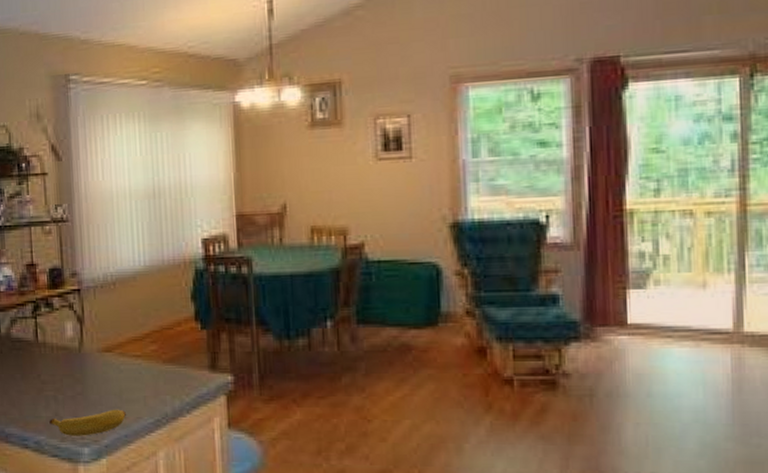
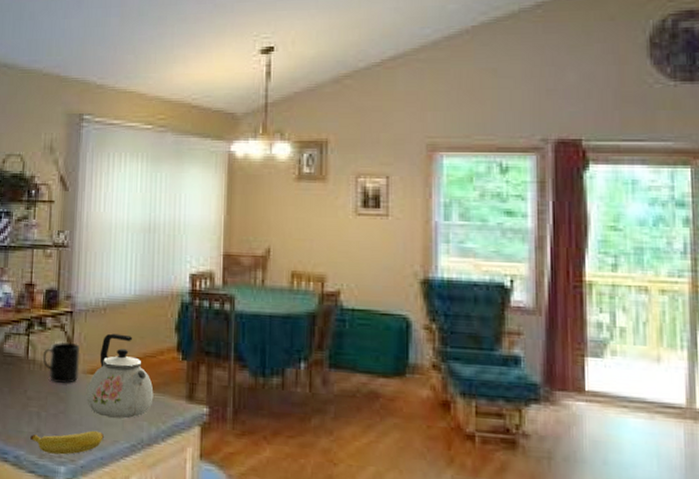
mug: none [53,321,94,364] -> present [42,342,80,383]
kettle: none [104,308,175,394] -> present [87,333,154,419]

